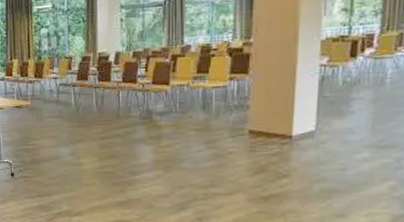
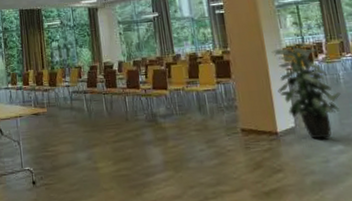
indoor plant: none [303,34,382,145] -> present [271,42,341,139]

